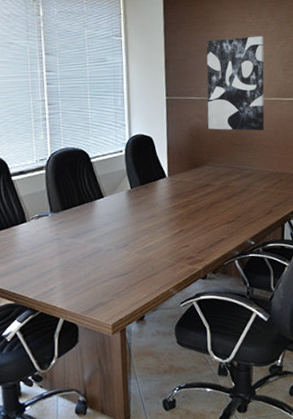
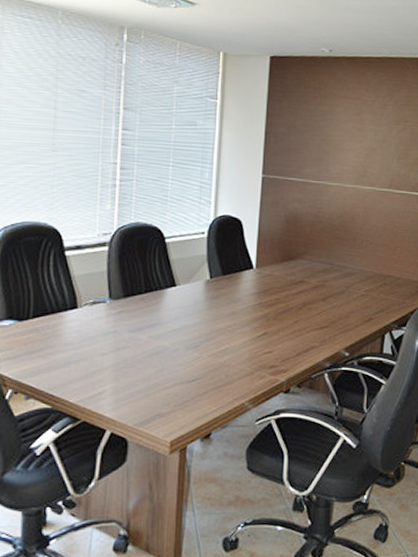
wall art: present [206,35,265,131] -> none [308,115,380,224]

